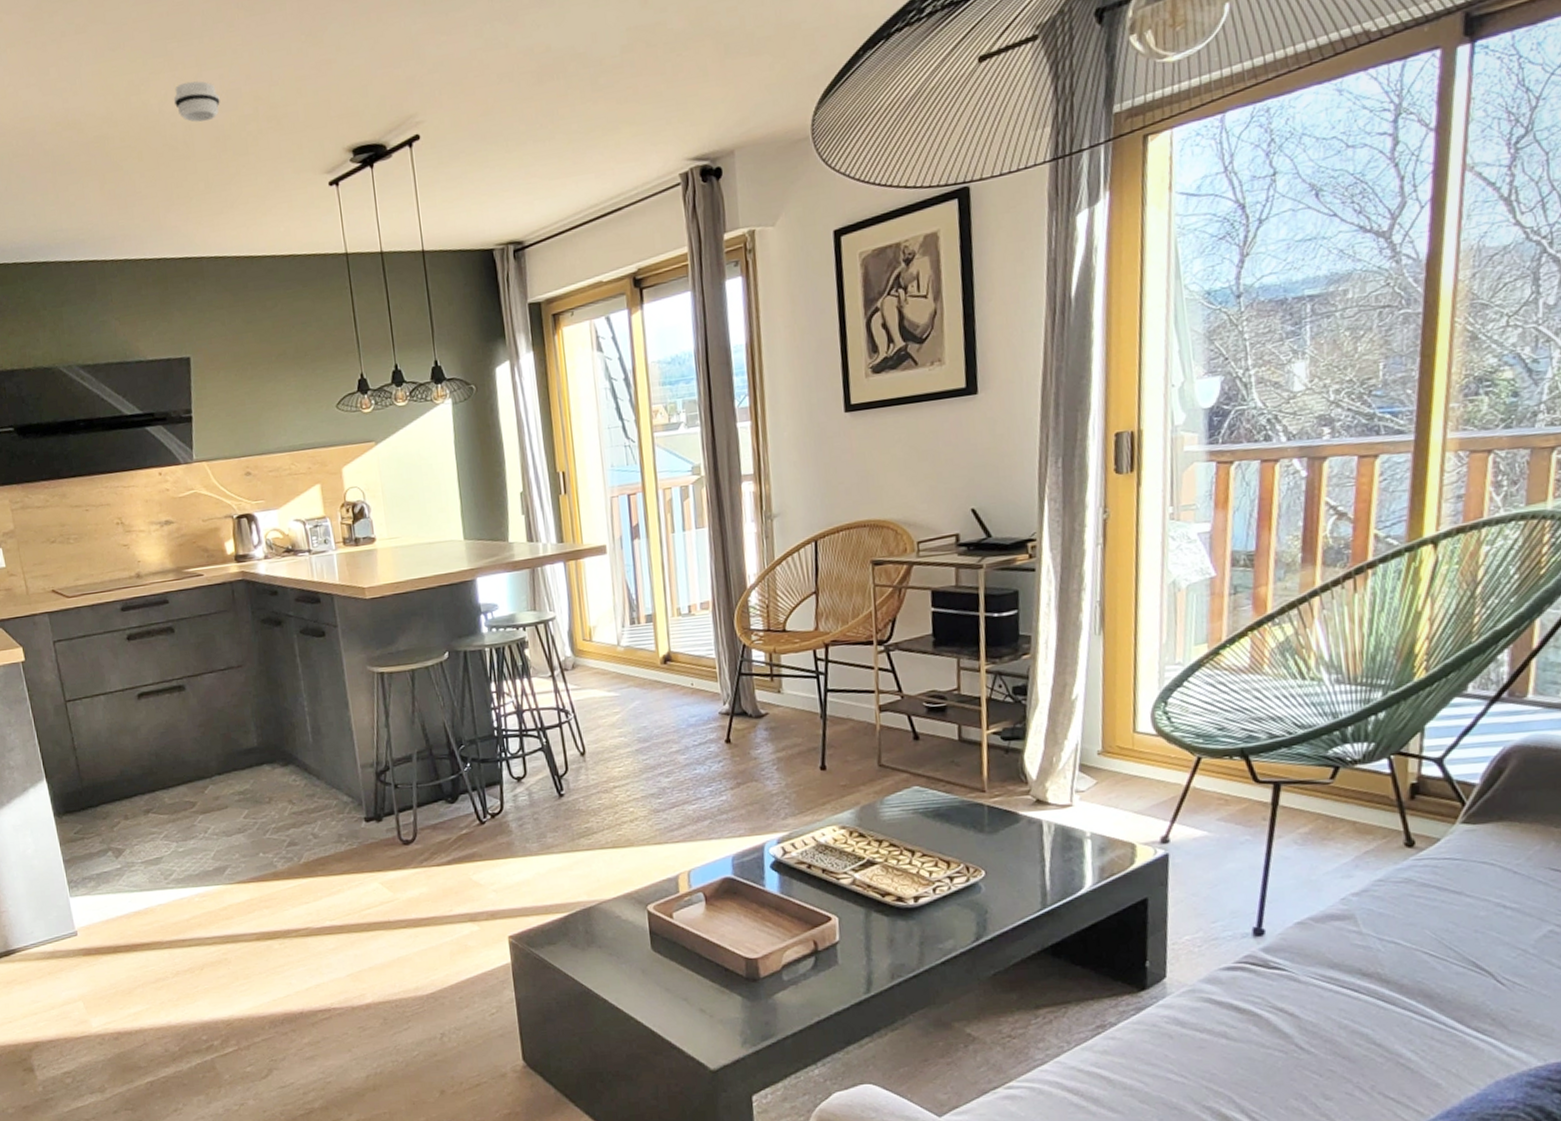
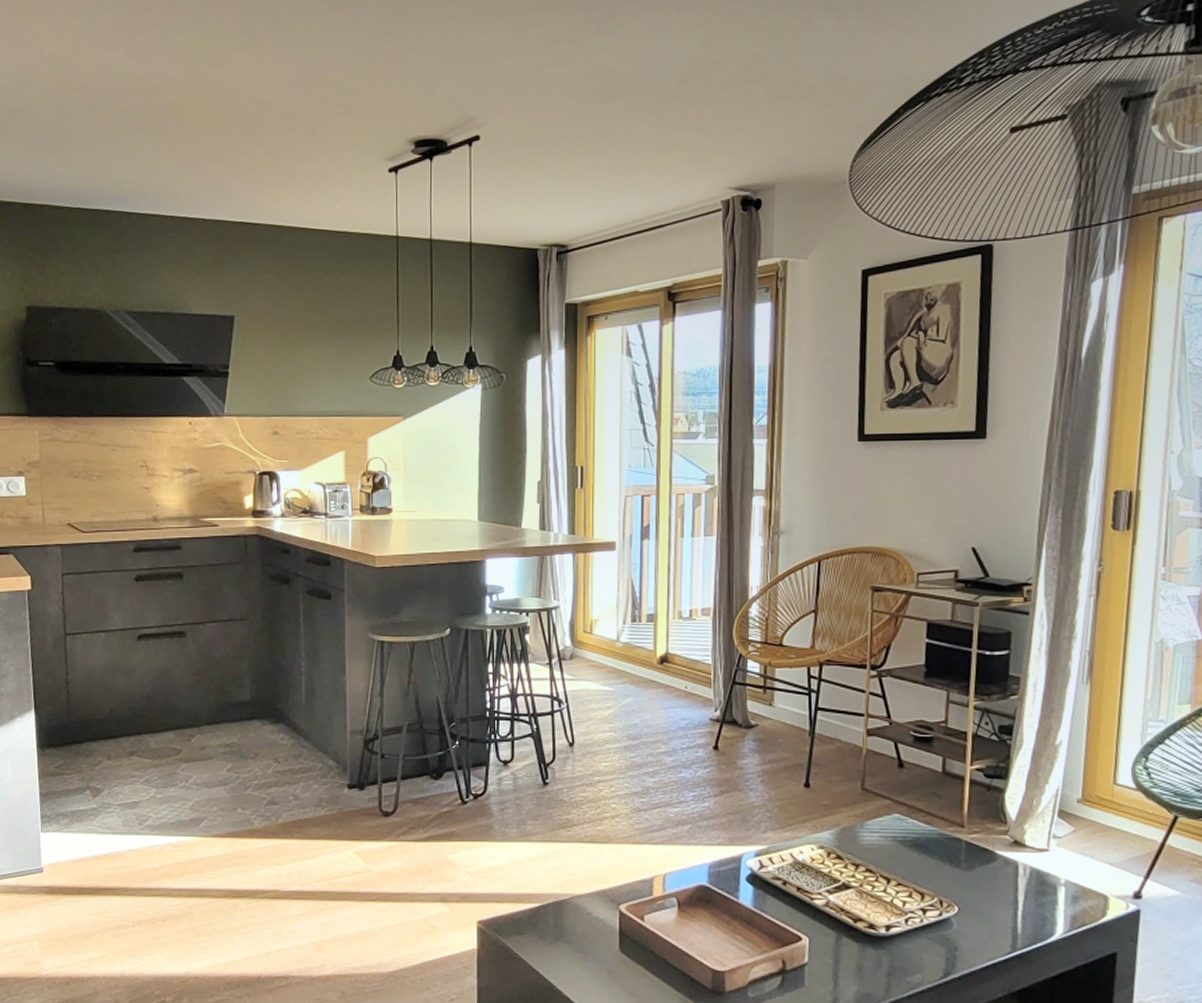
smoke detector: present [173,81,220,122] -> none [251,61,295,100]

